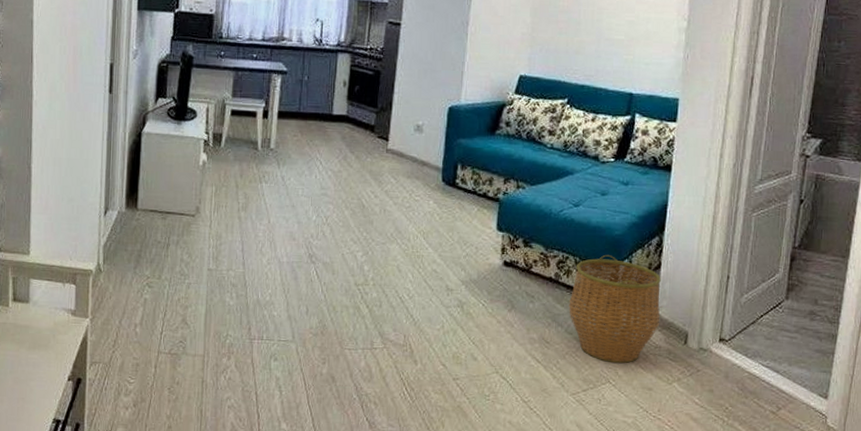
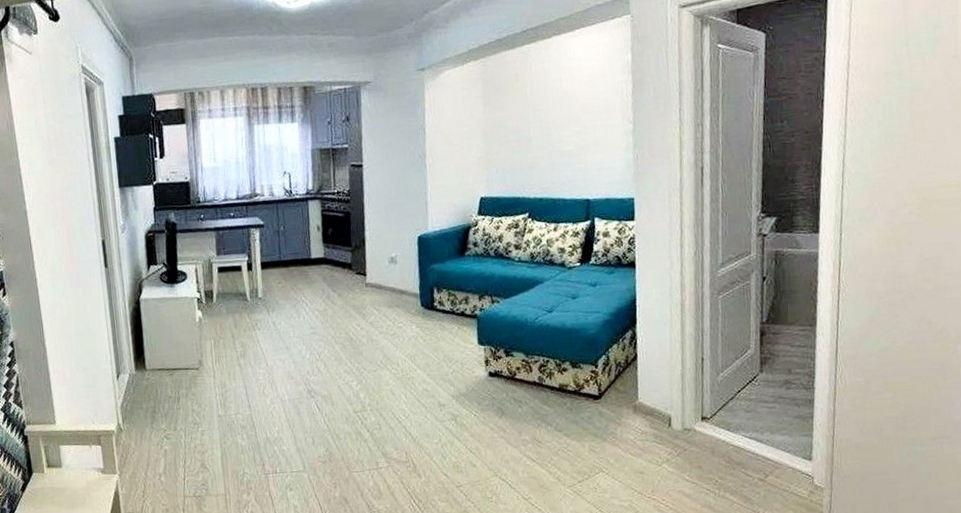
basket: present [569,254,661,364] -> none [555,353,643,453]

